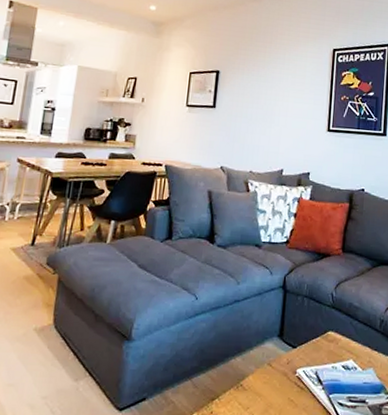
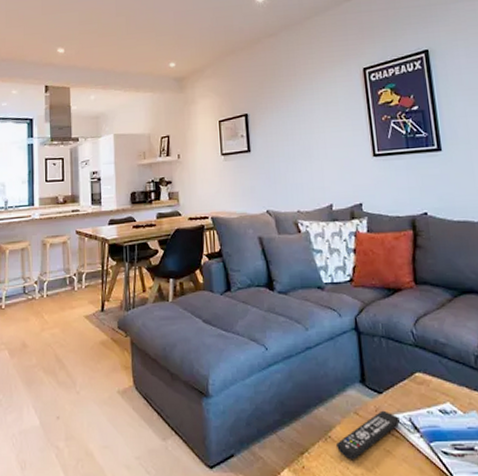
remote control: none [246,363,307,408] -> present [336,410,400,460]

